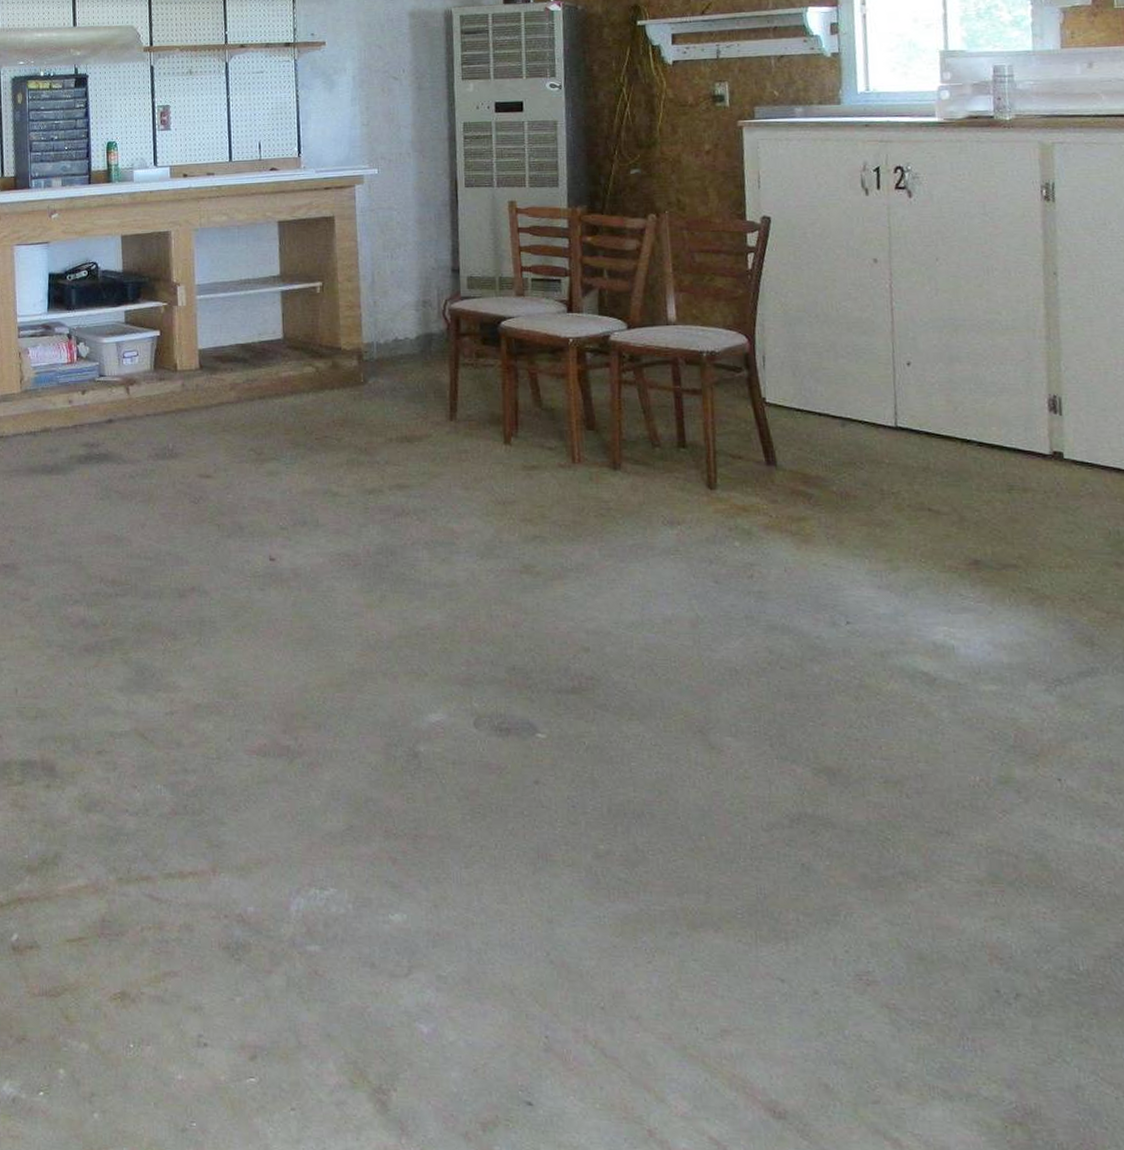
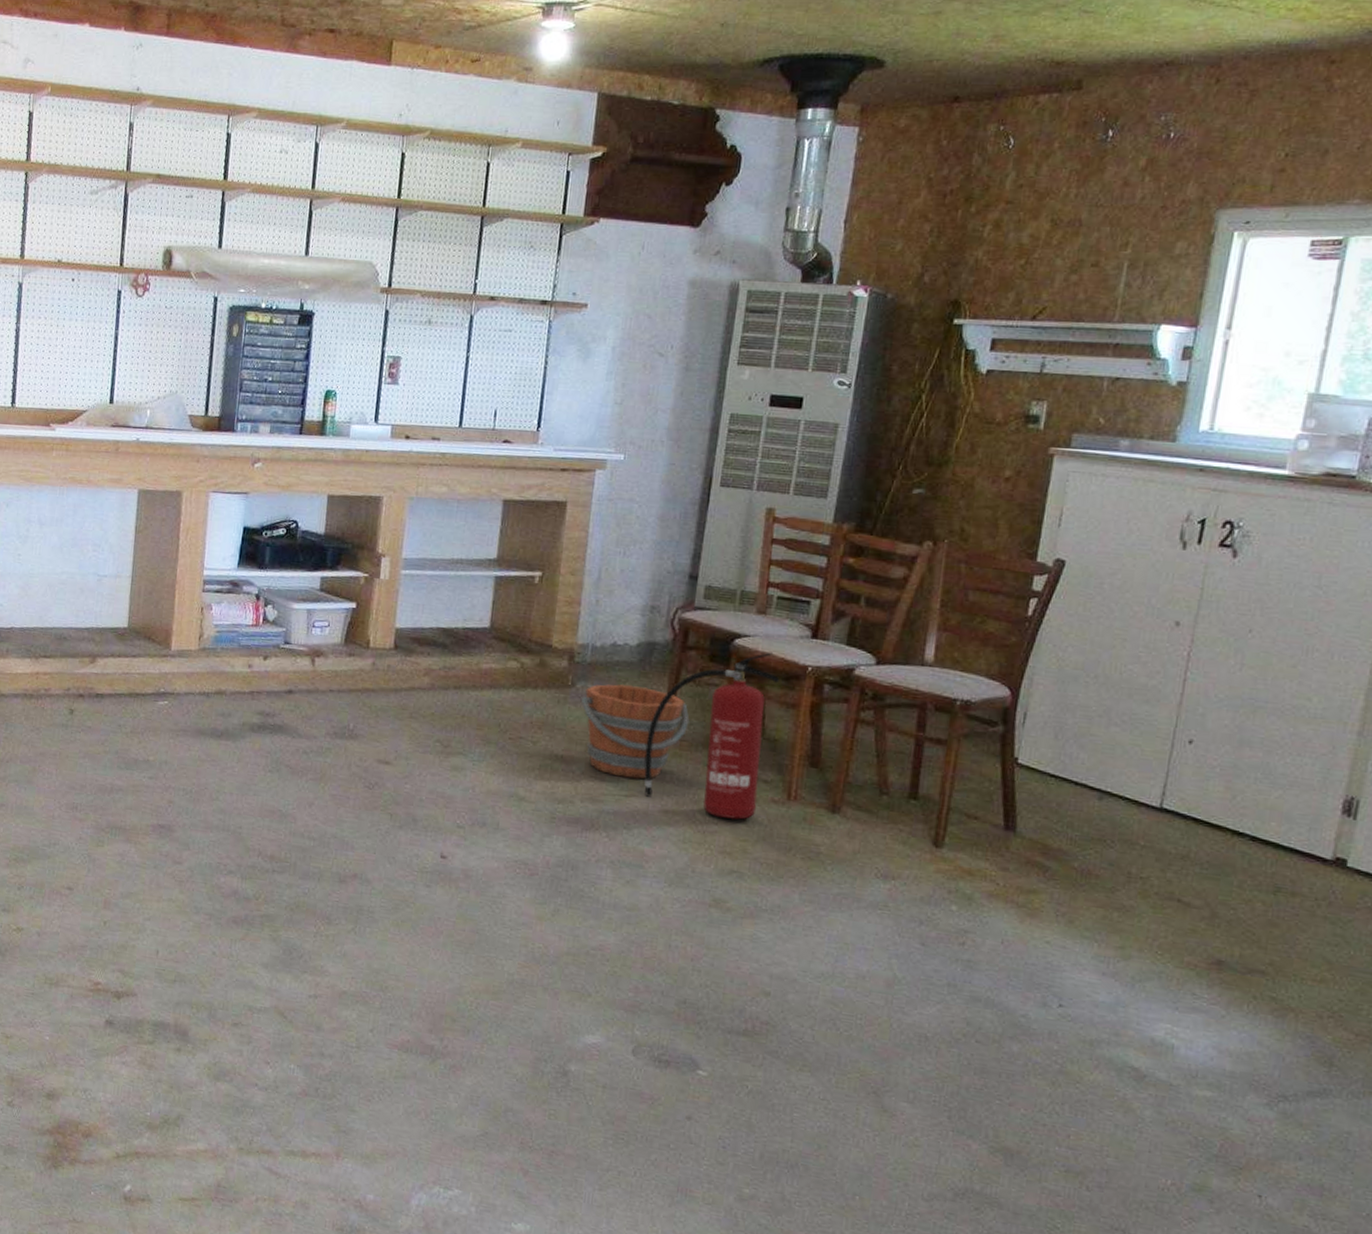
bucket: none [374,375,474,462] -> present [580,683,690,779]
fire extinguisher: none [438,329,547,487] -> present [644,652,780,820]

